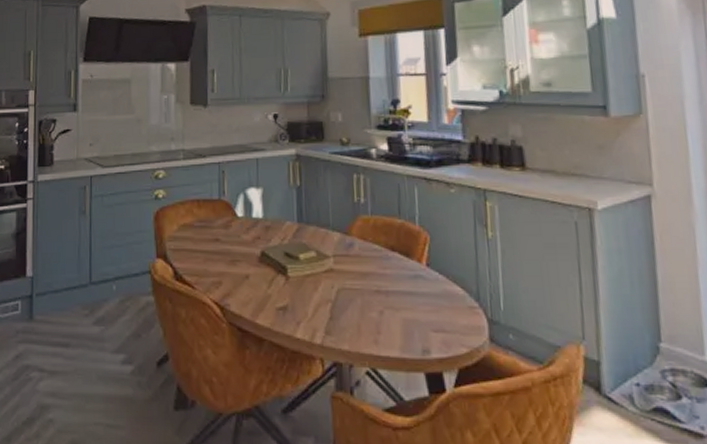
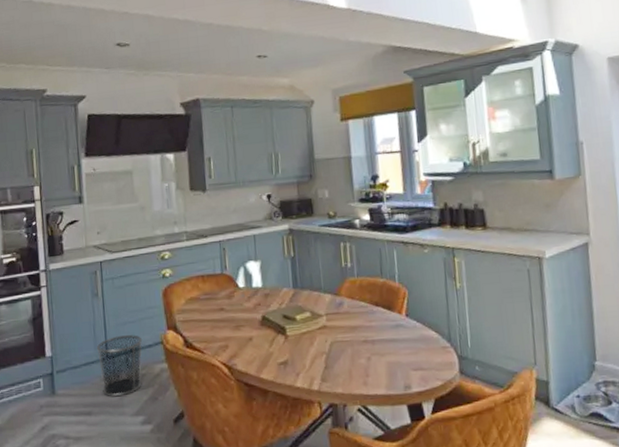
trash can: none [79,260,129,329] -> present [96,335,143,397]

